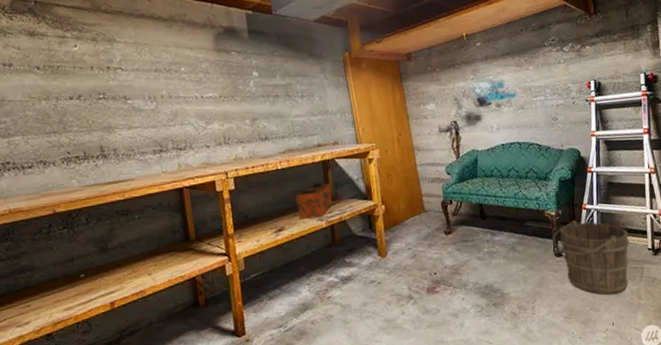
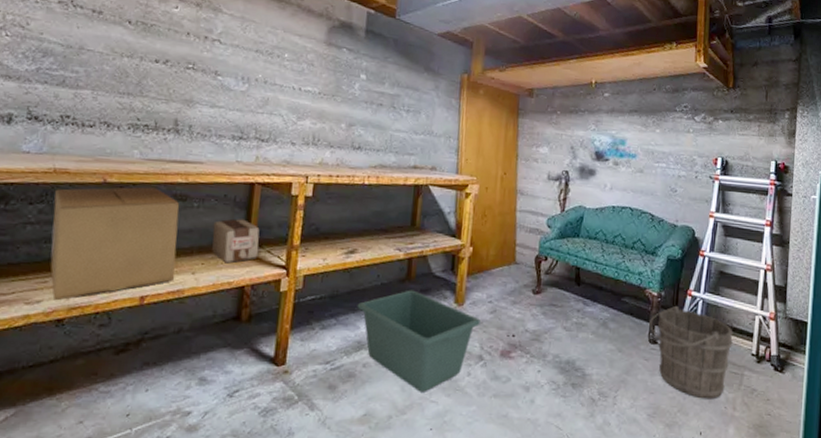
box: none [15,209,134,320] -> present [50,187,180,301]
box: none [156,220,201,261] -> present [212,218,260,264]
tool box: present [295,182,333,220] -> none [376,206,419,247]
storage bin: none [295,252,404,336] -> present [357,290,481,392]

